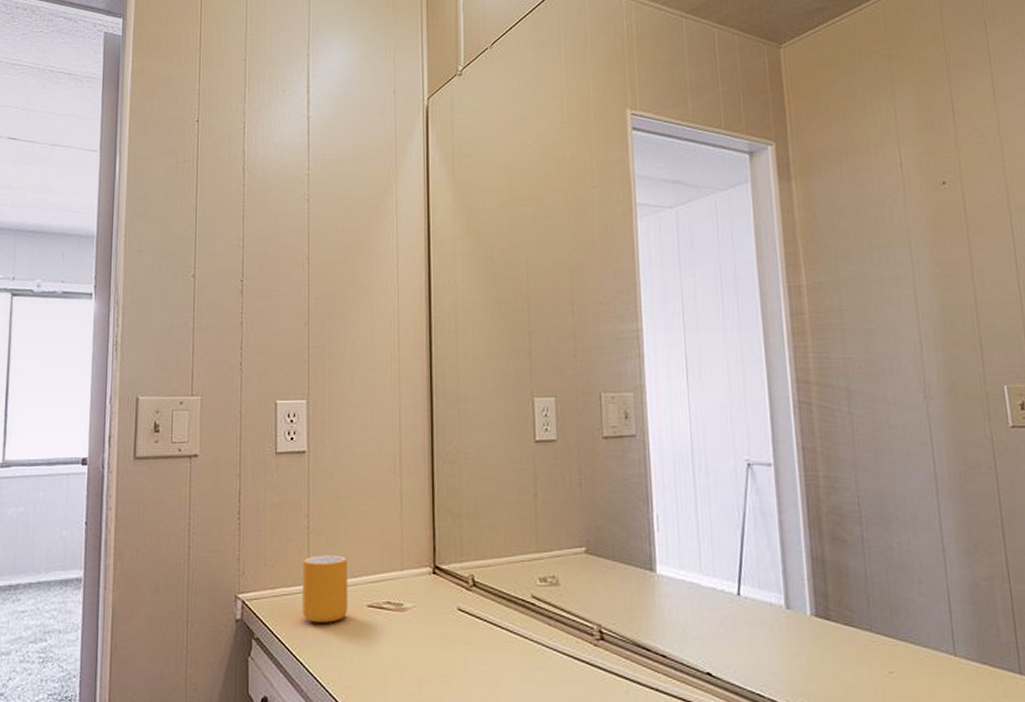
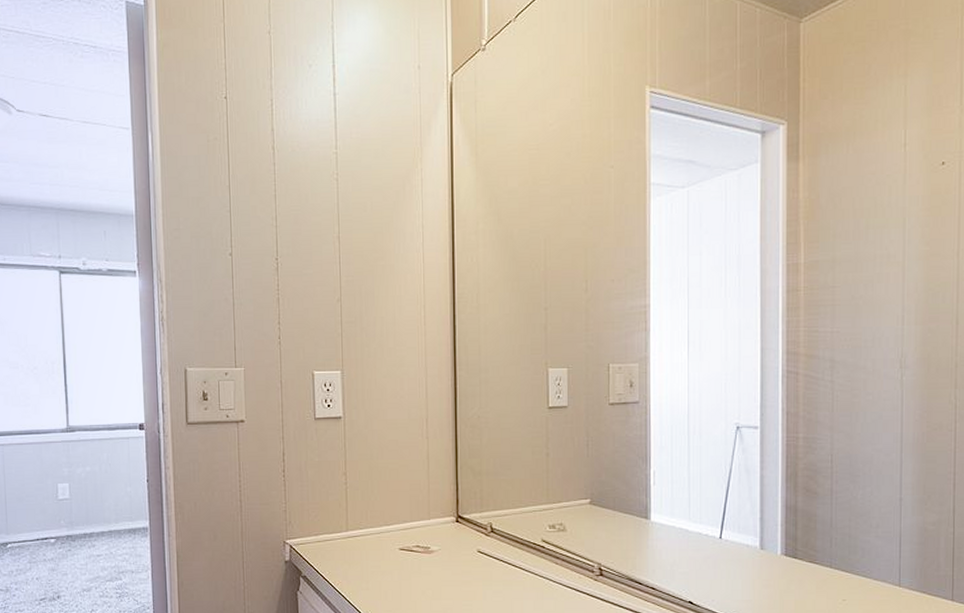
mug: present [302,555,349,623] -> none [342,507,383,563]

